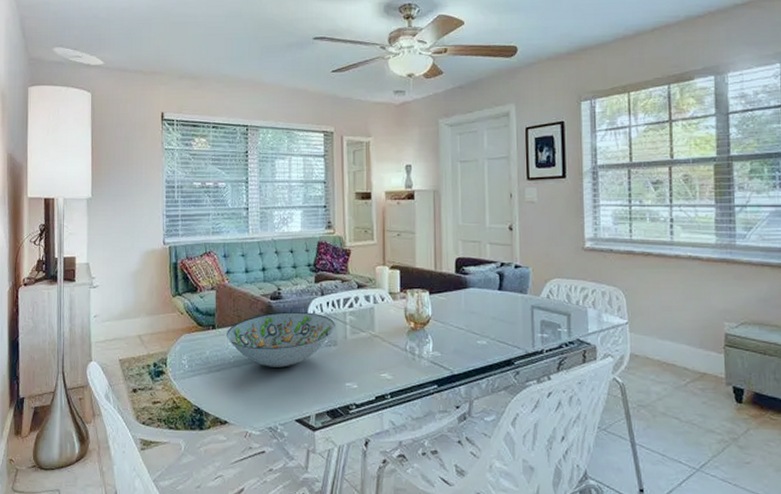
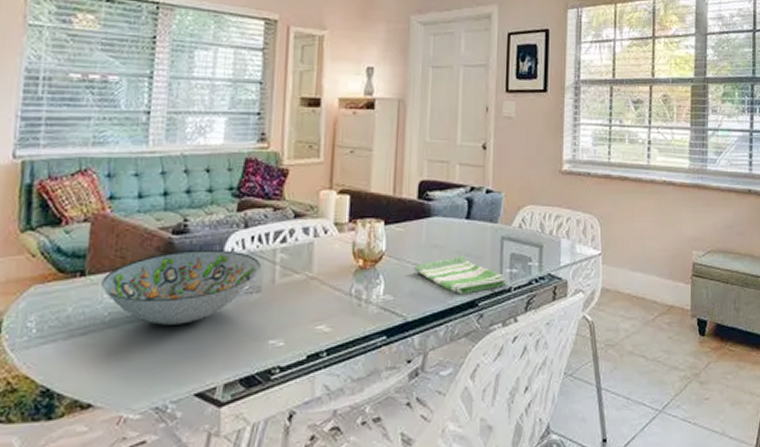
dish towel: none [456,321,539,354] -> present [413,255,507,294]

